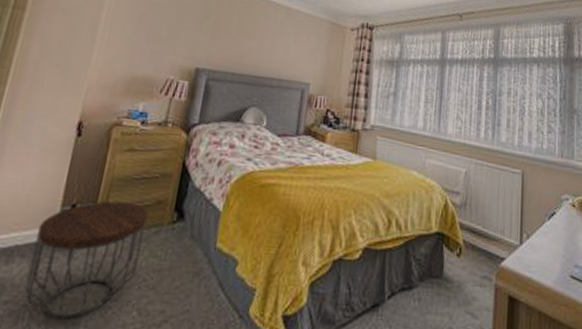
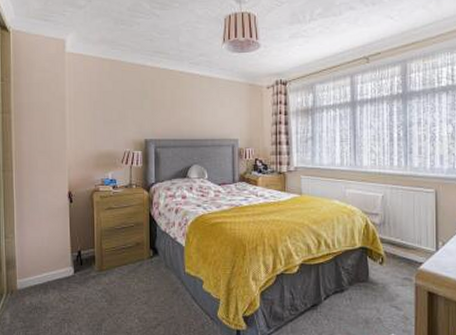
side table: present [24,201,149,319] -> none [60,246,133,327]

